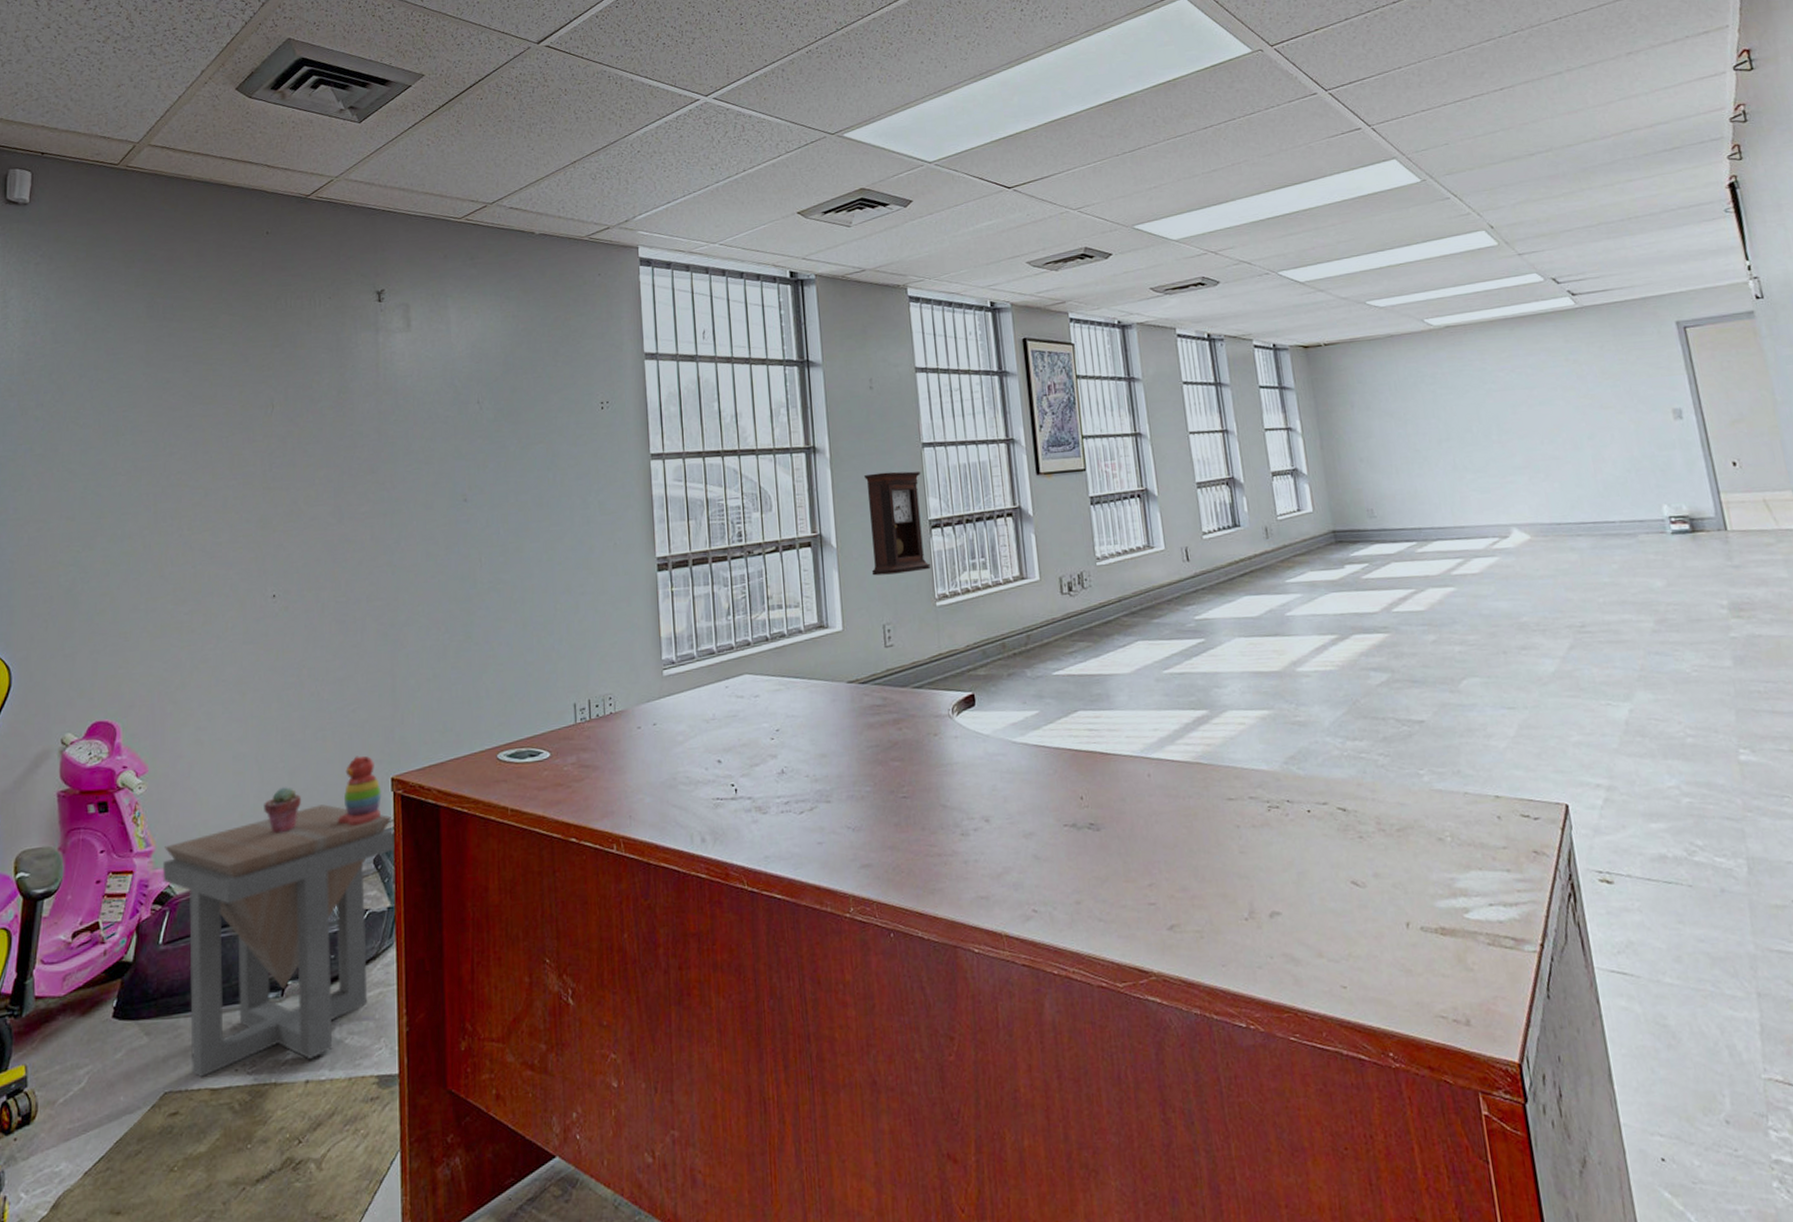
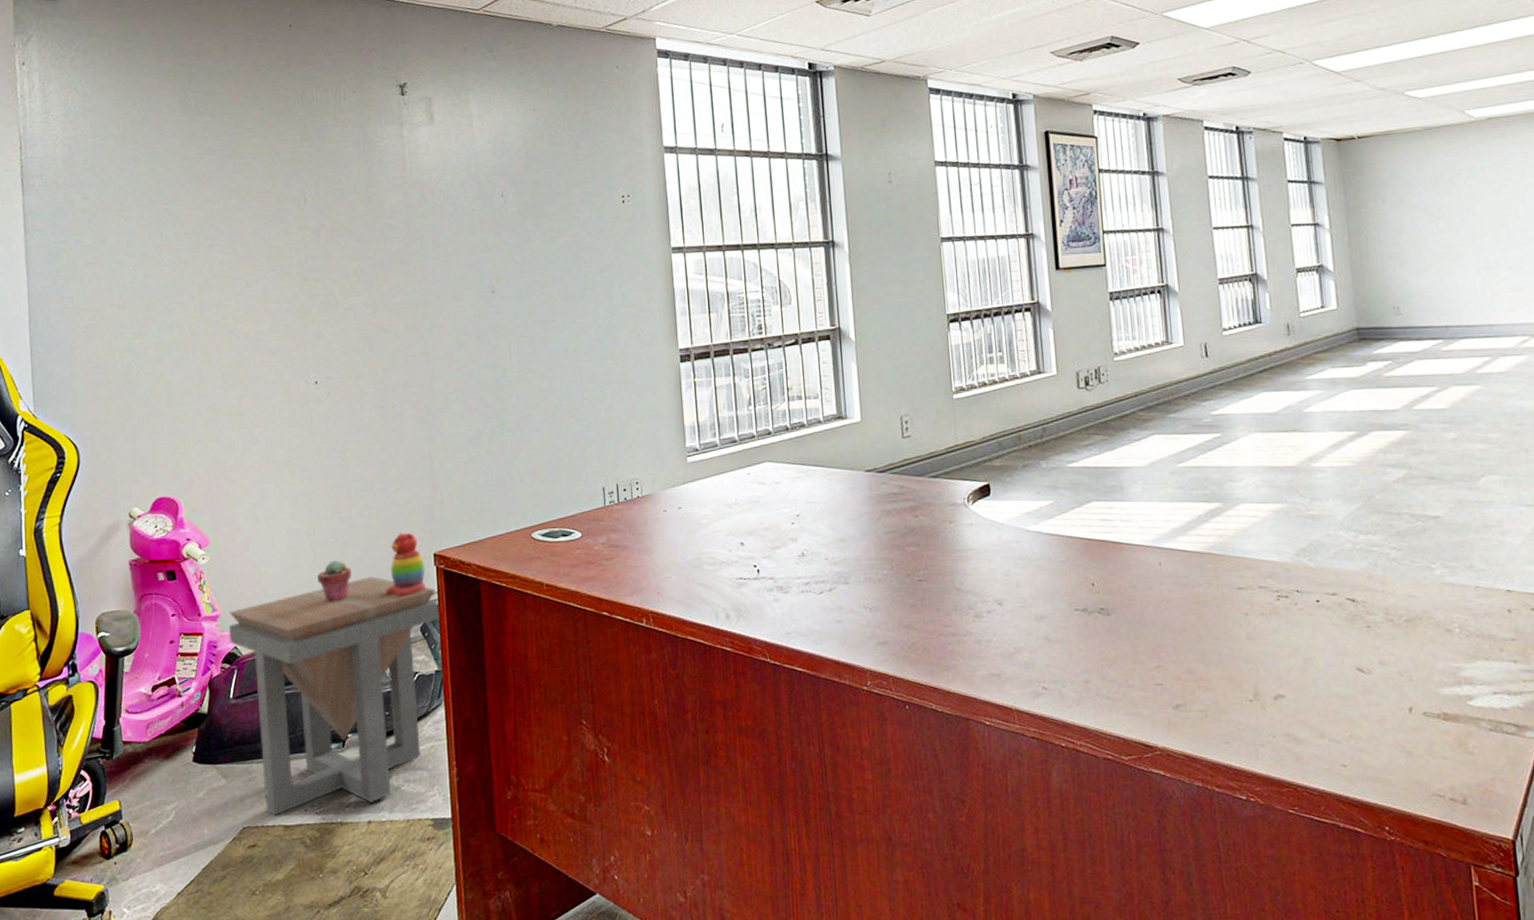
pendulum clock: present [864,470,931,576] -> none [883,265,949,369]

